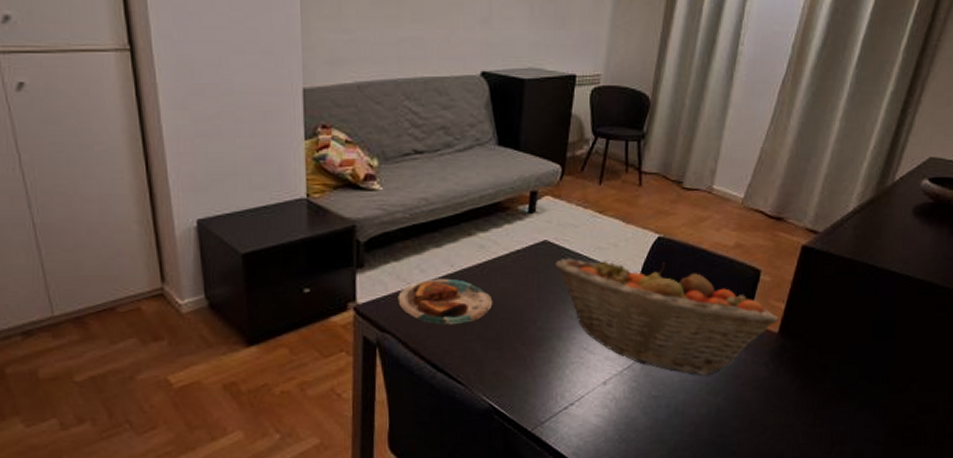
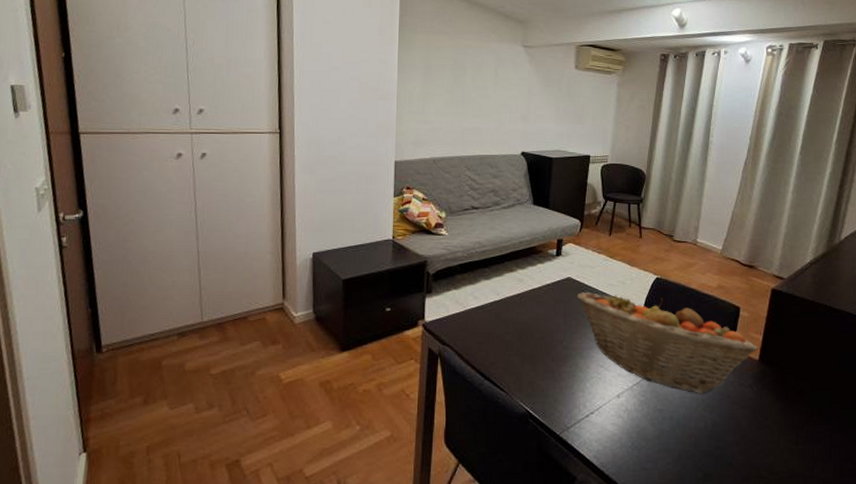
plate: present [398,278,493,326] -> none [456,304,529,342]

